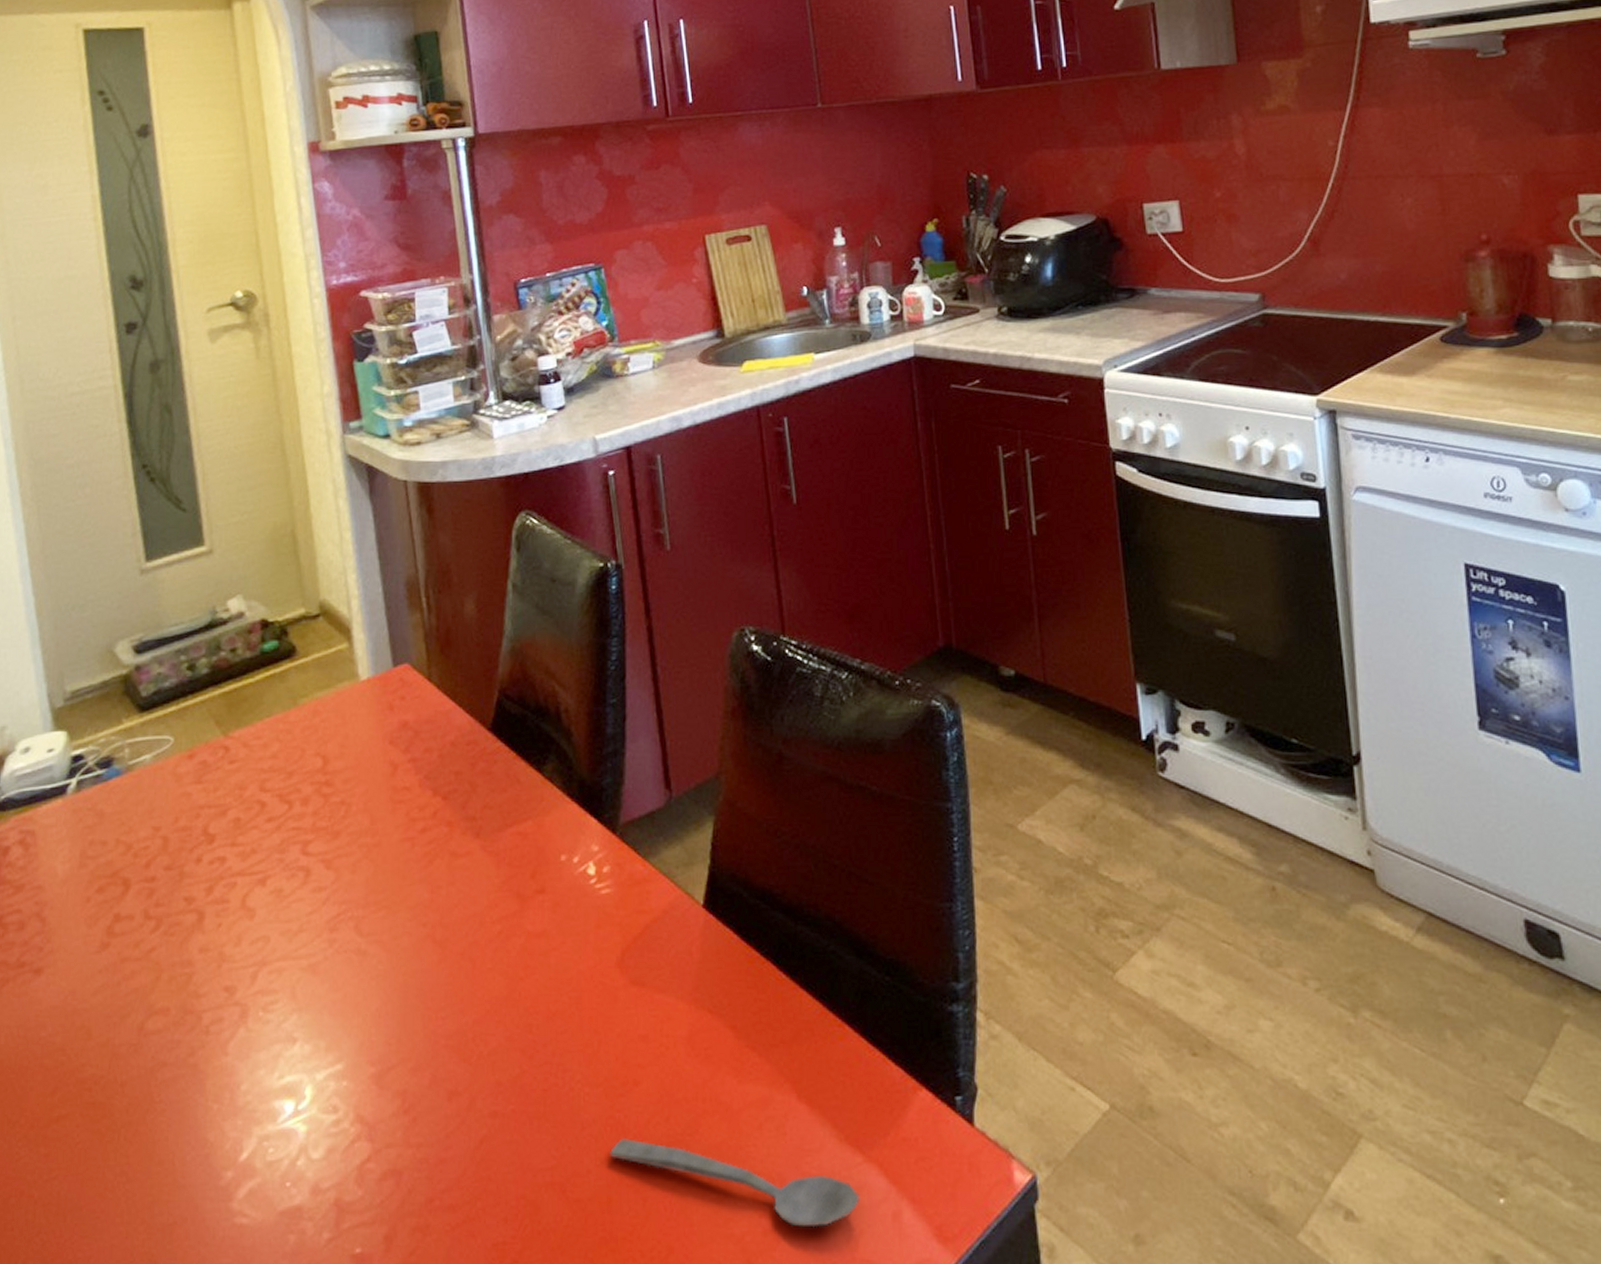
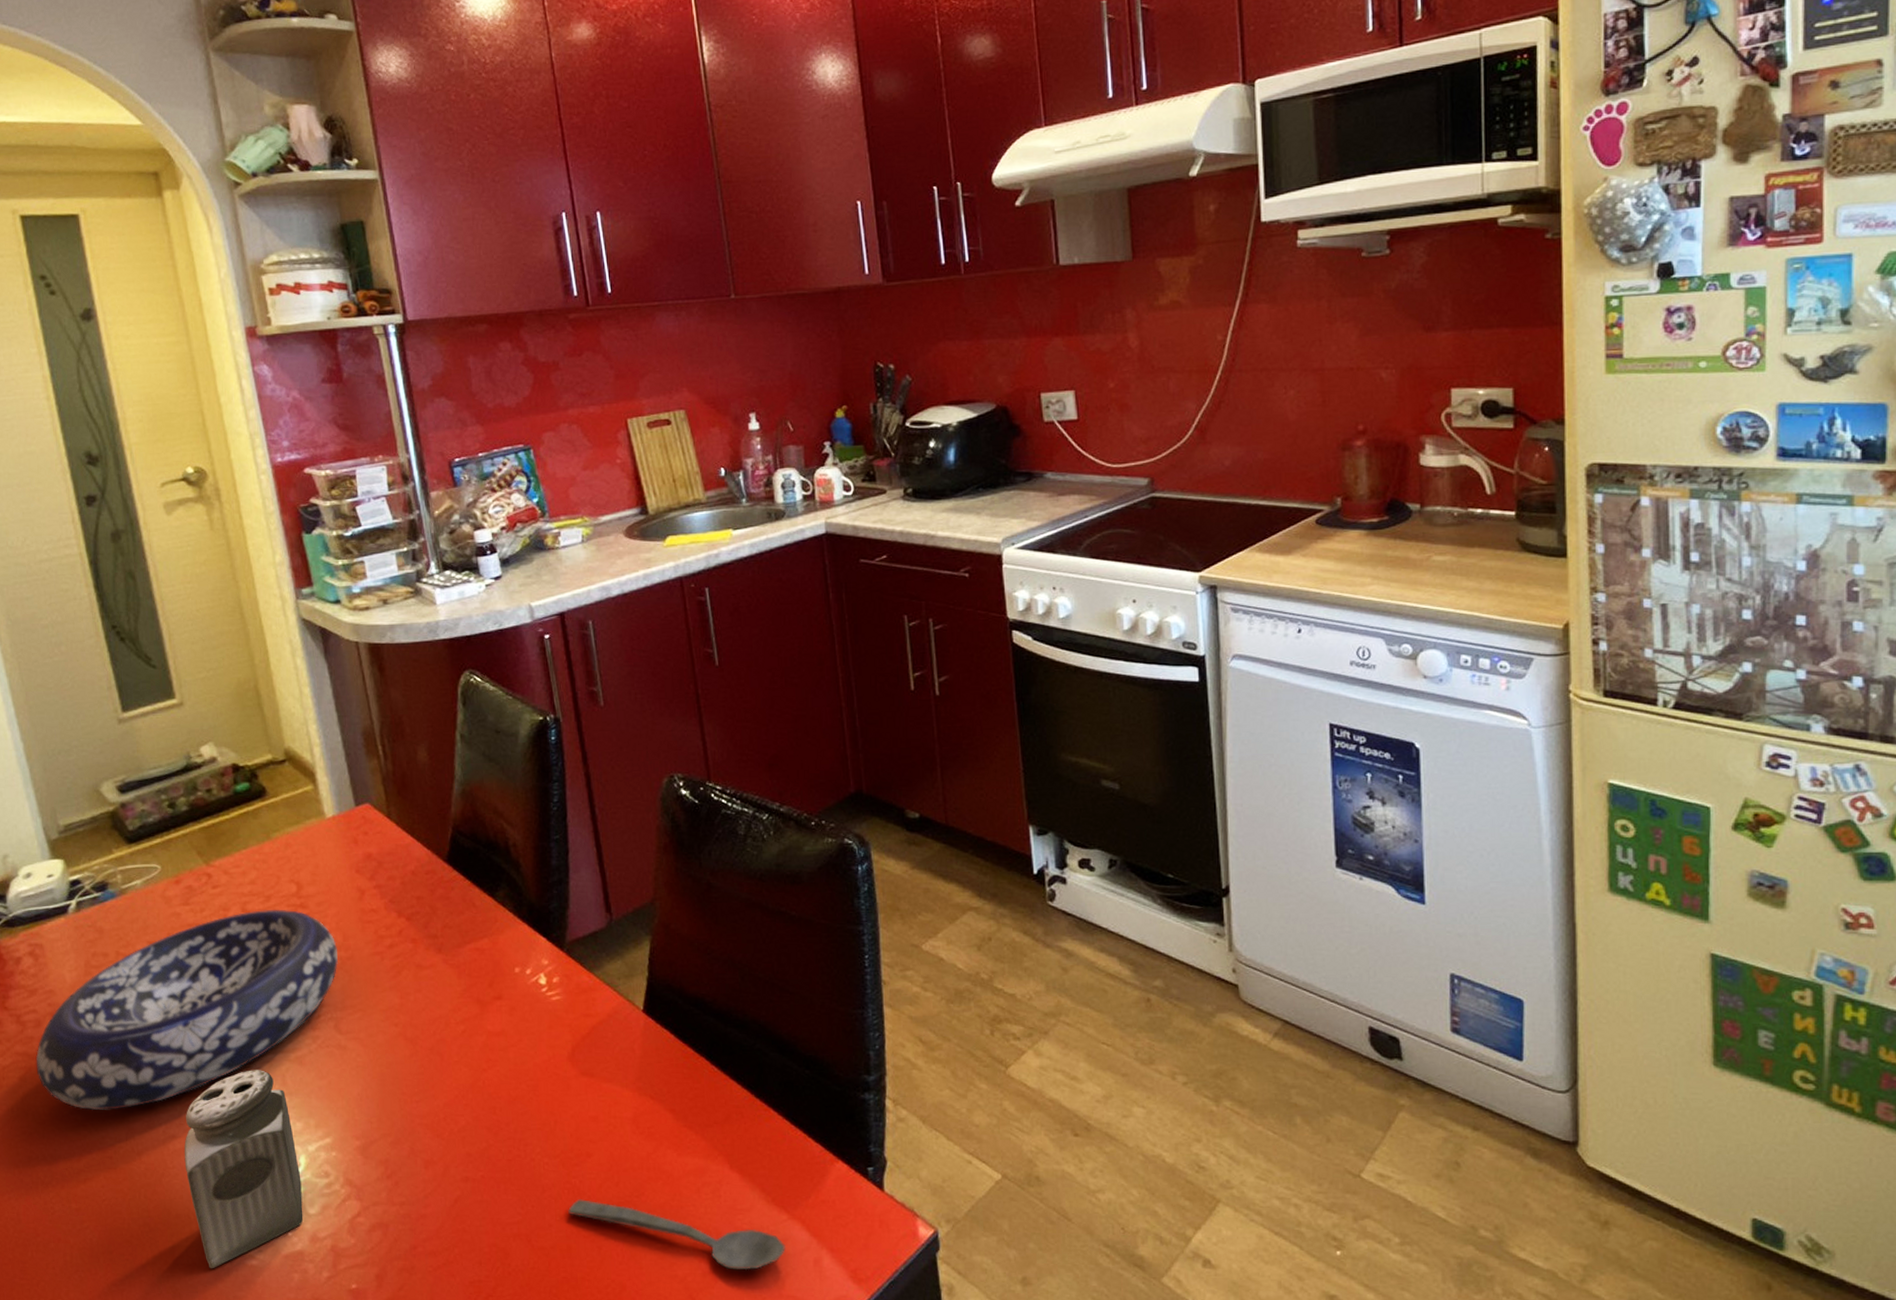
decorative bowl: none [14,788,363,1032] -> present [35,910,338,1111]
salt shaker: none [173,980,305,1230] -> present [184,1070,304,1269]

